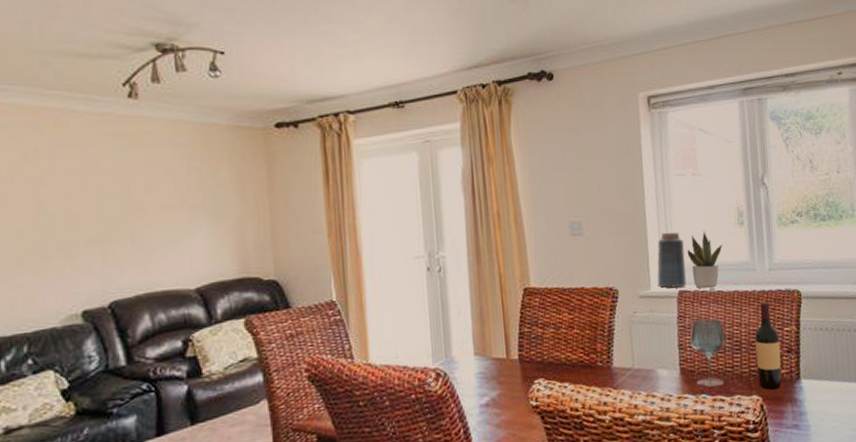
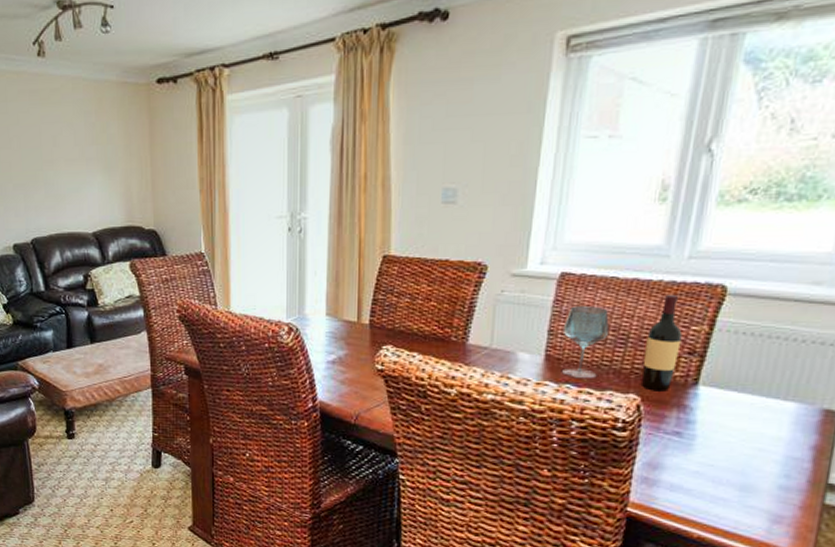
vase: present [657,232,687,288] -> none [536,205,579,269]
potted plant: present [687,230,723,289] -> none [581,206,630,273]

